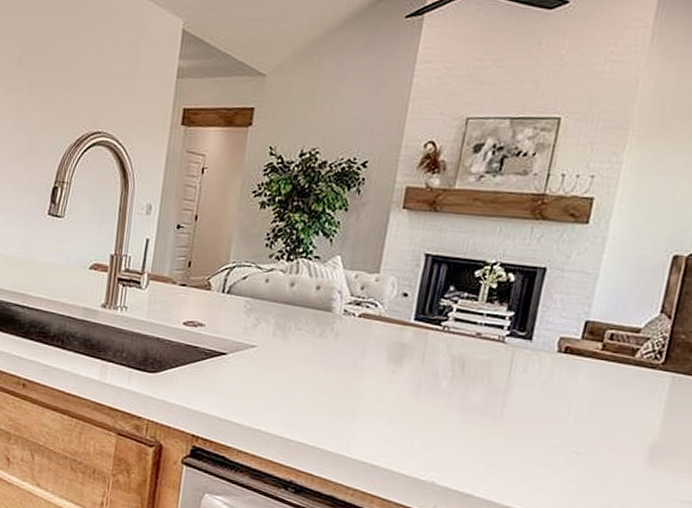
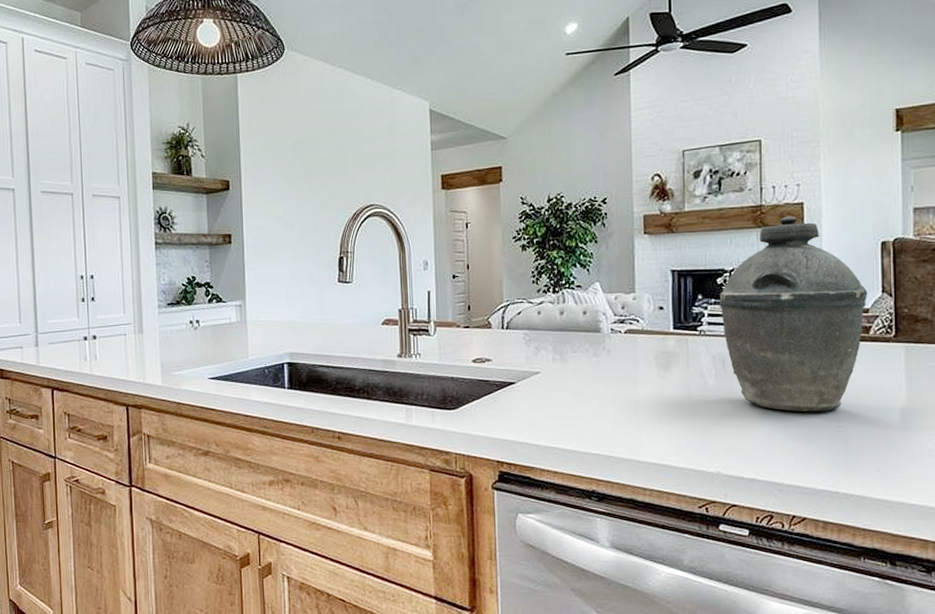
kettle: none [470,210,645,435] -> present [719,216,868,412]

